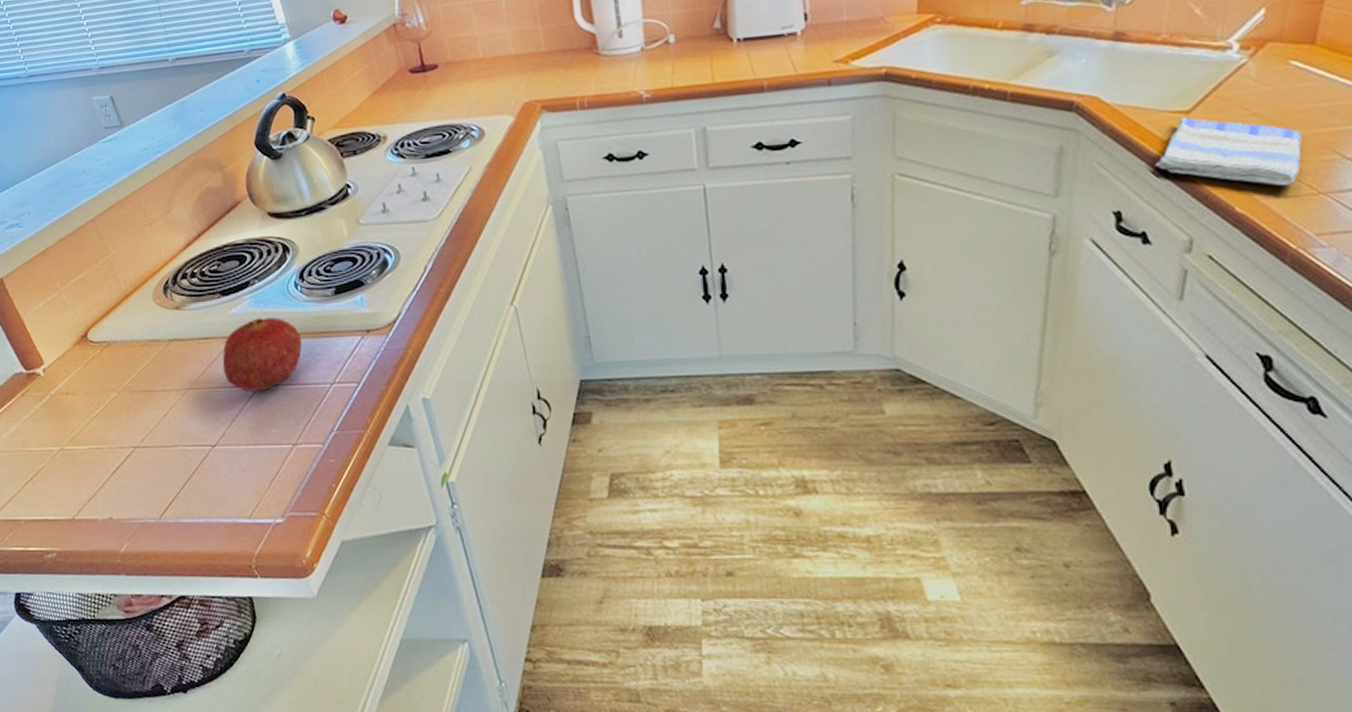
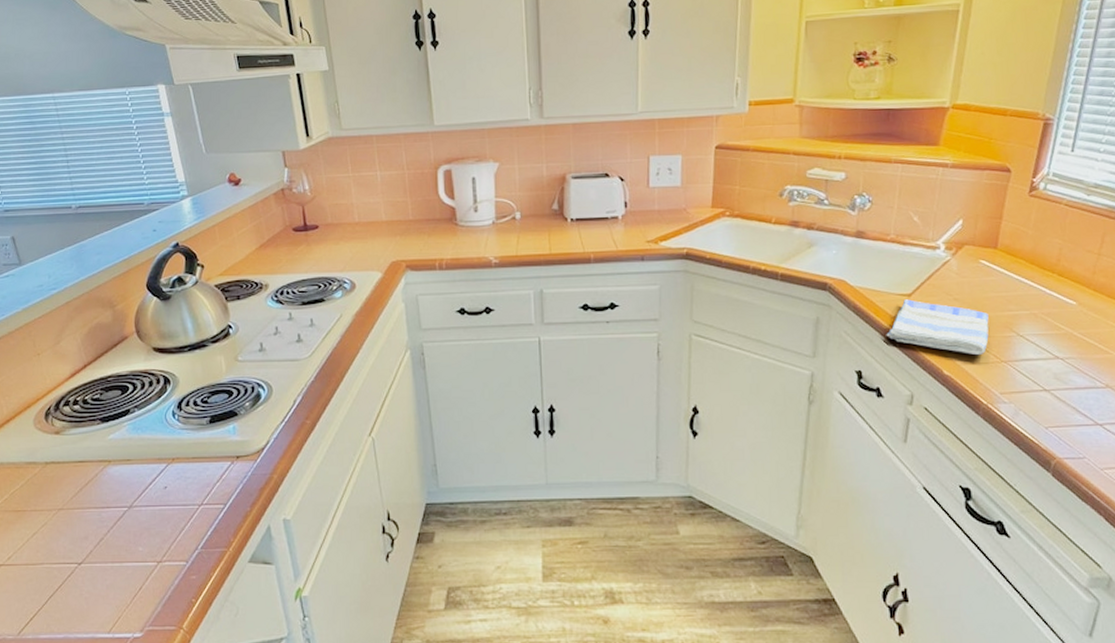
fruit: present [222,317,302,392] -> none [96,443,174,512]

